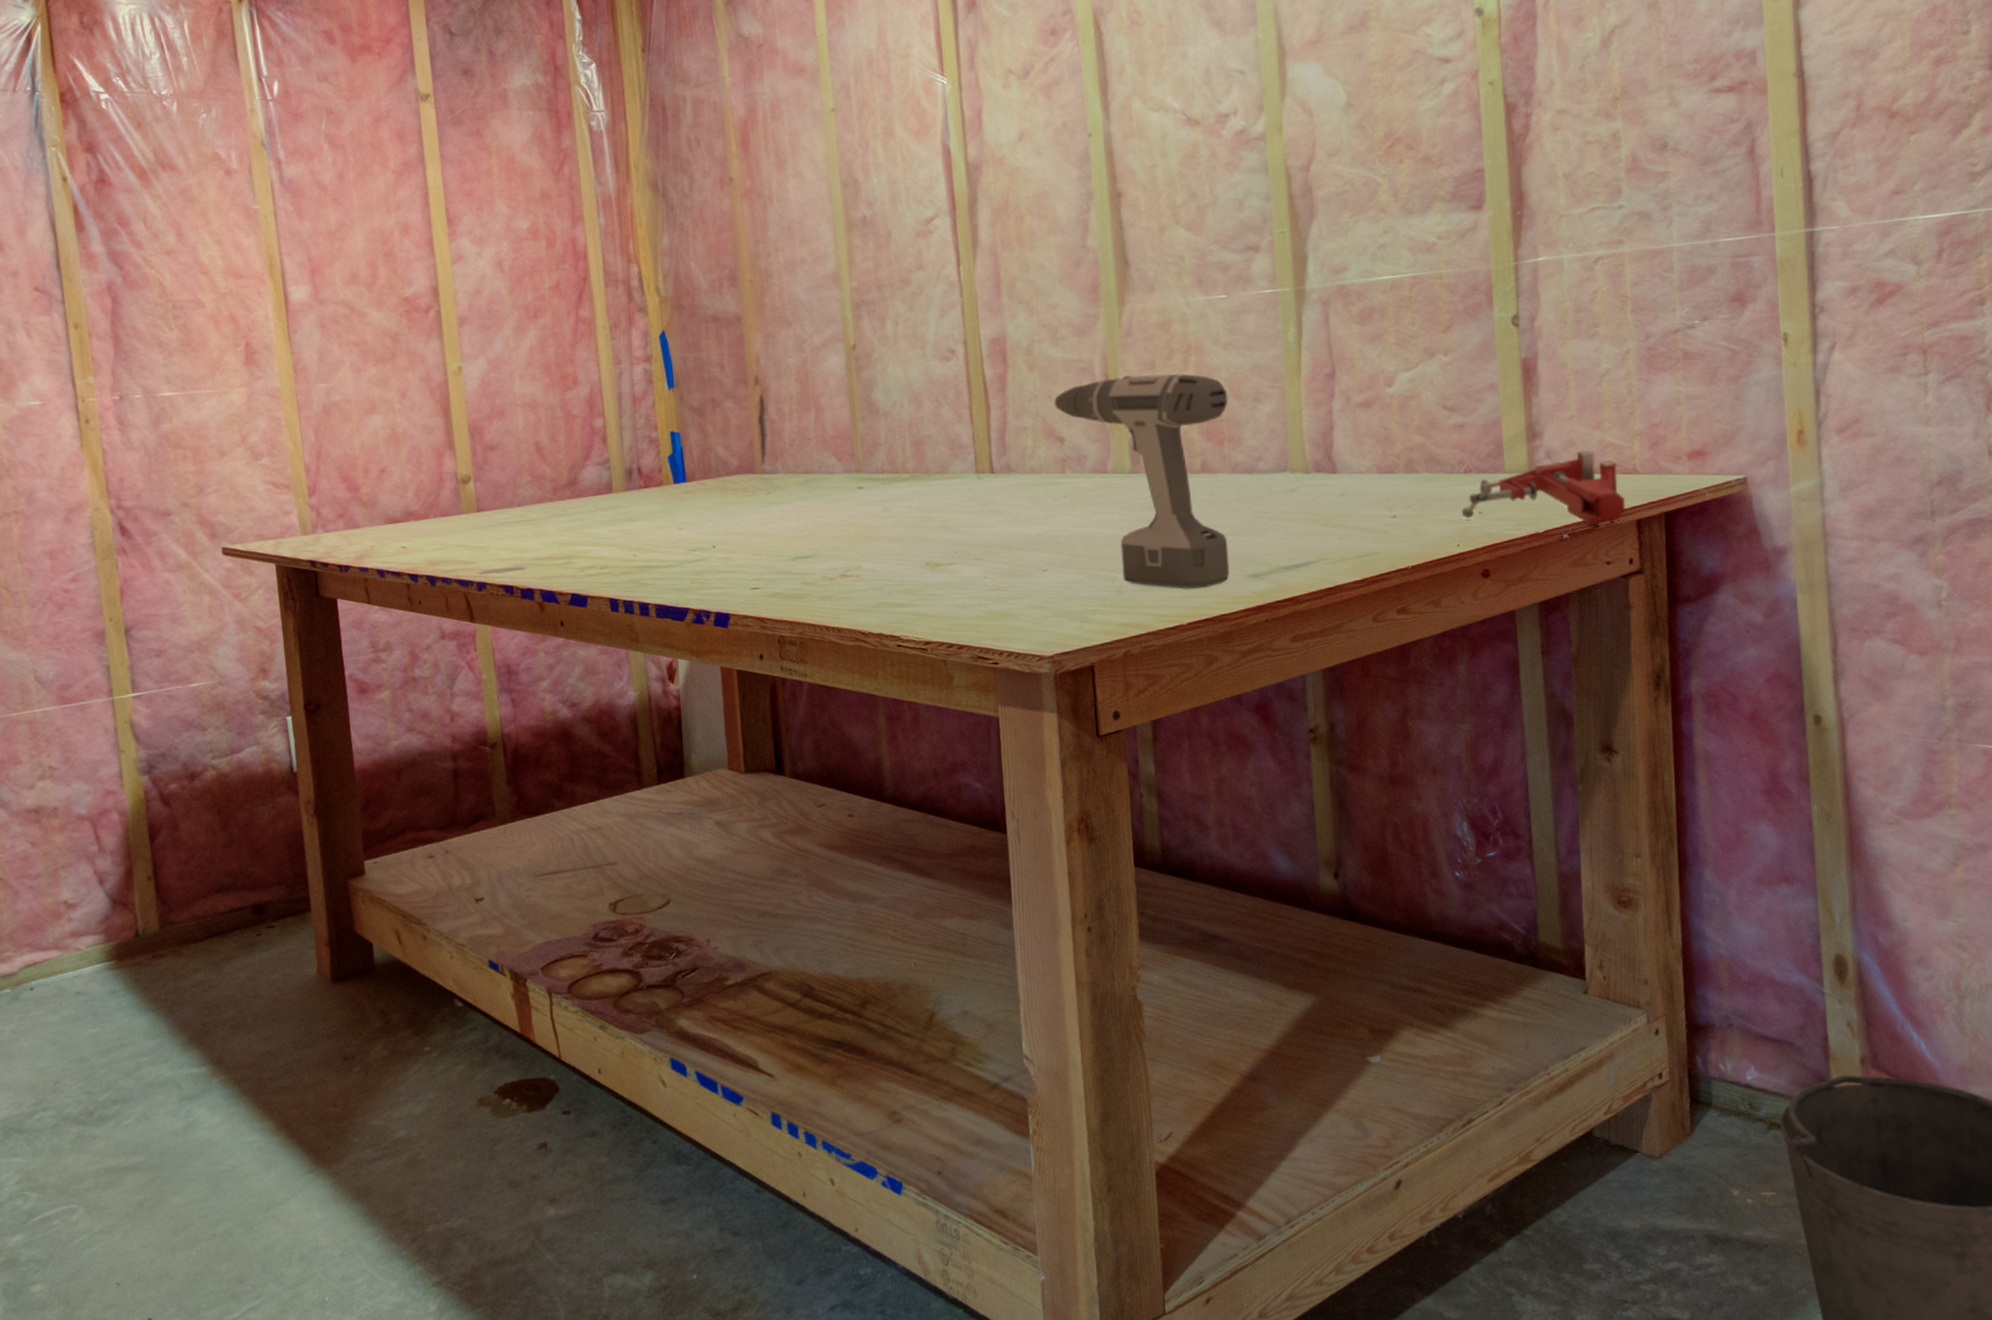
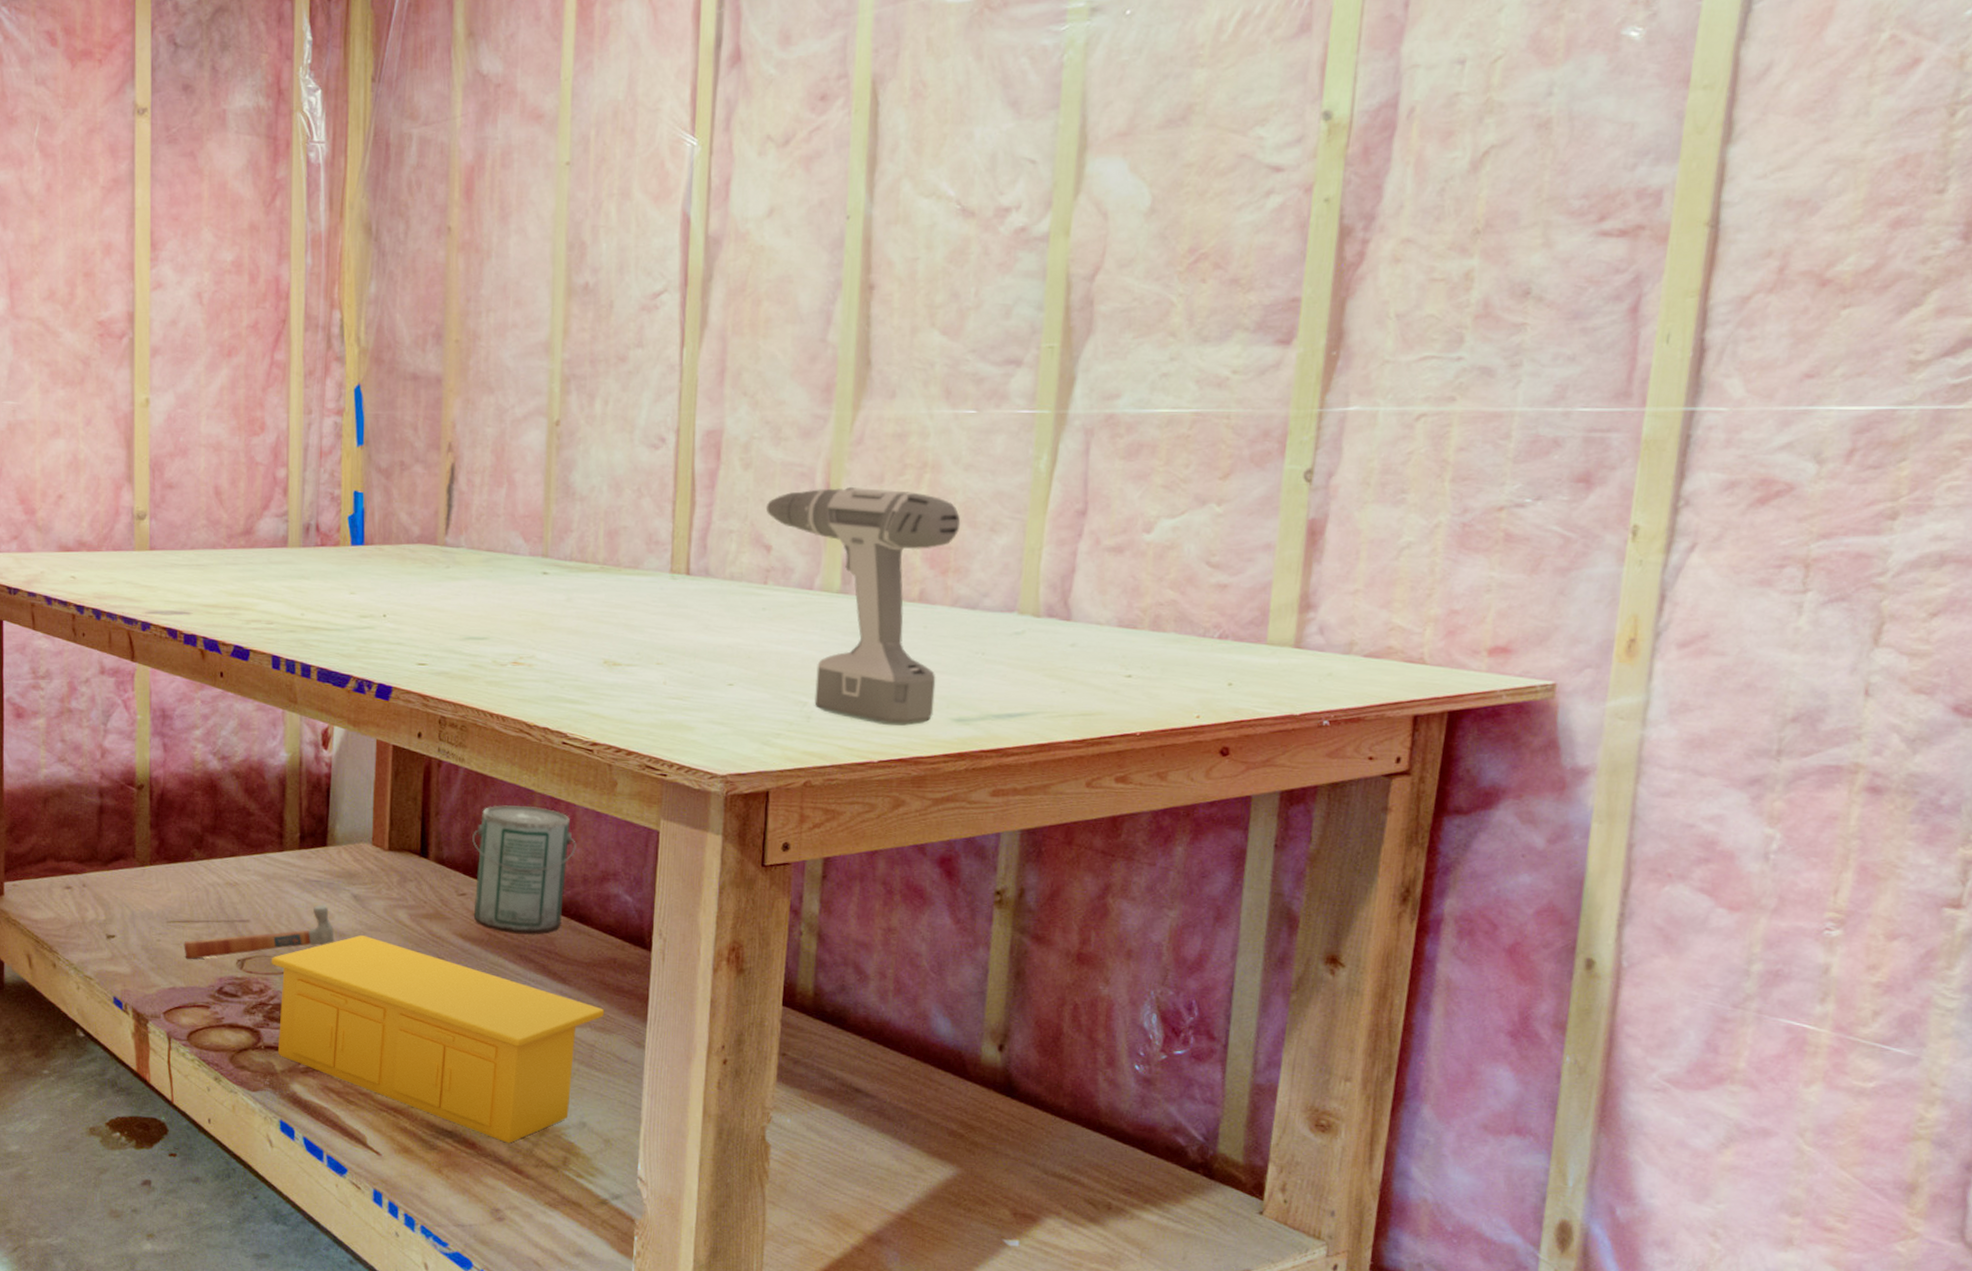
hammer: none [554,835,703,911] -> present [184,904,335,960]
storage bin: none [643,859,971,1044] -> present [271,934,605,1143]
paint can: none [824,710,924,838] -> present [472,805,576,936]
bench vise: present [1461,449,1626,526] -> none [1207,630,1405,716]

